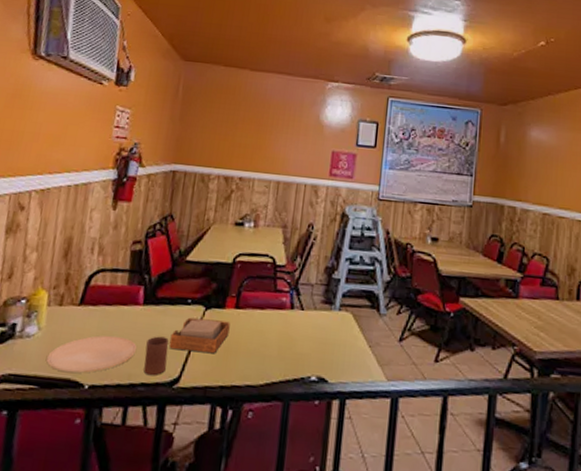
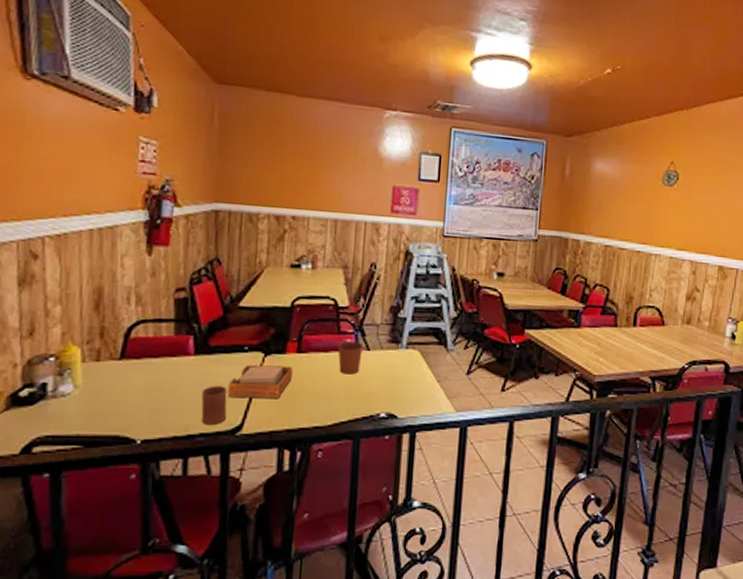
plate: present [47,335,137,373] -> none [89,388,192,430]
dixie cup: none [273,299,297,334] -> present [338,341,363,375]

